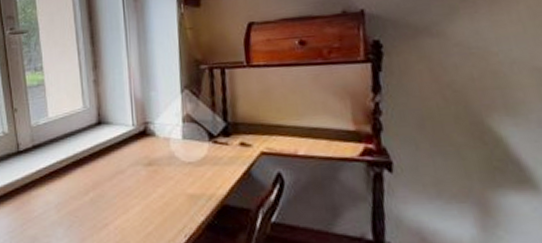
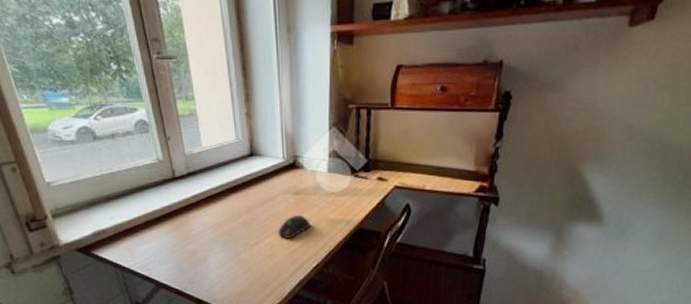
computer mouse: none [129,191,166,219] -> present [278,216,310,238]

